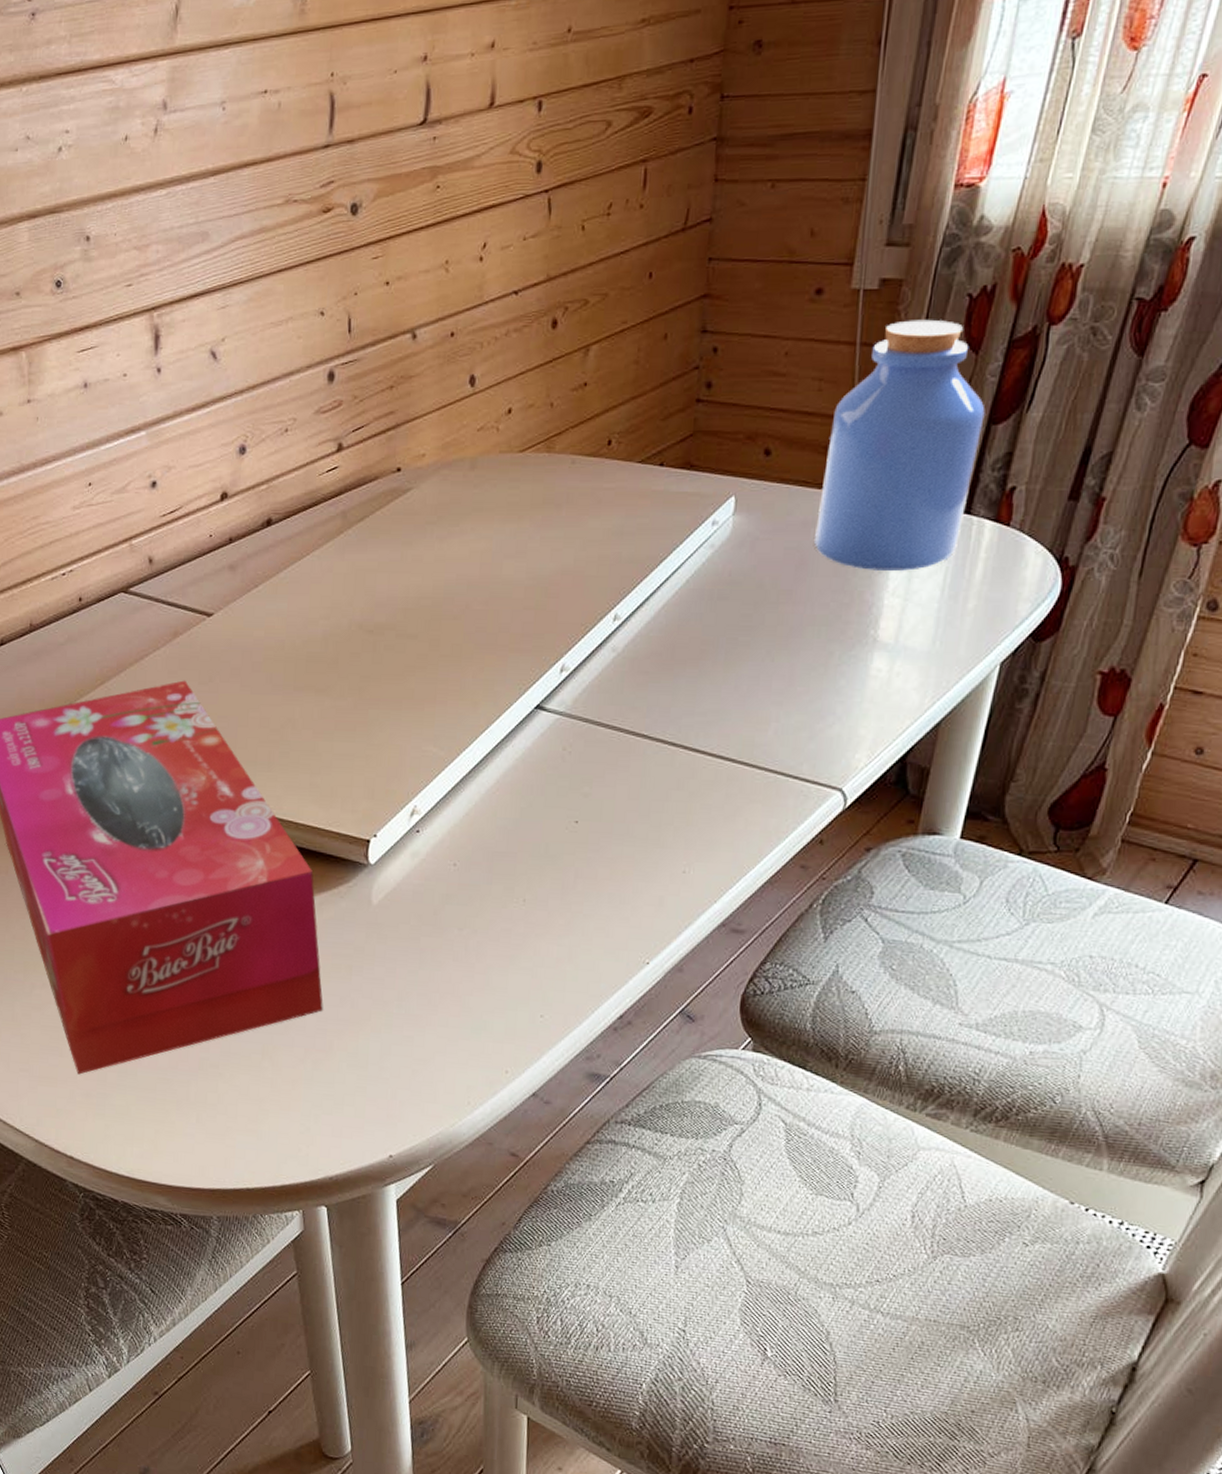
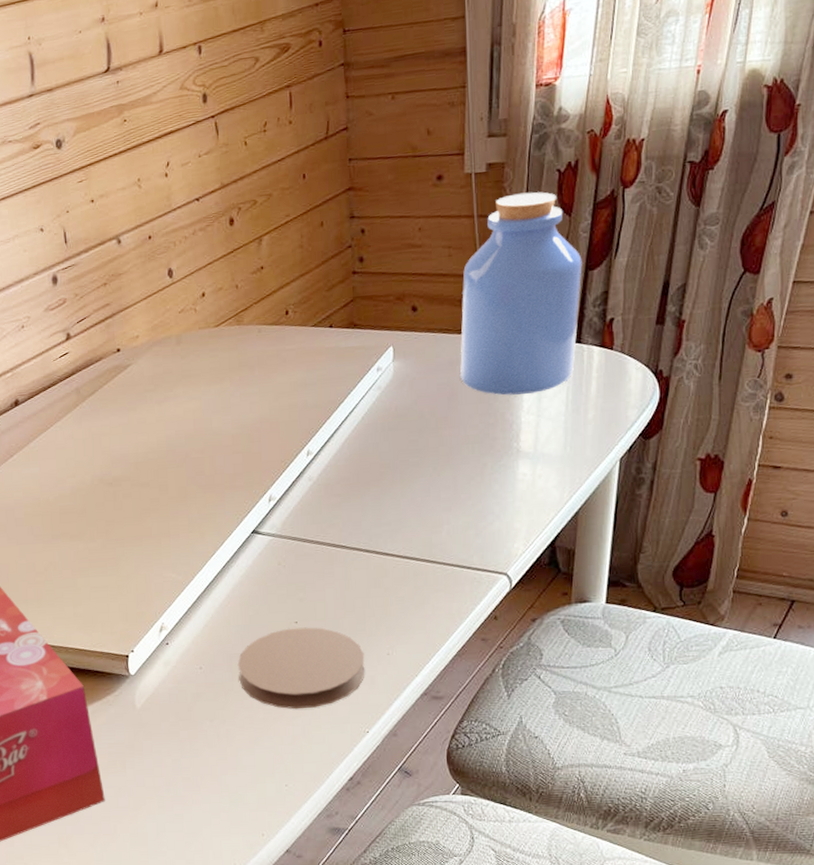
coaster: none [499,828,655,927] -> present [237,627,365,710]

